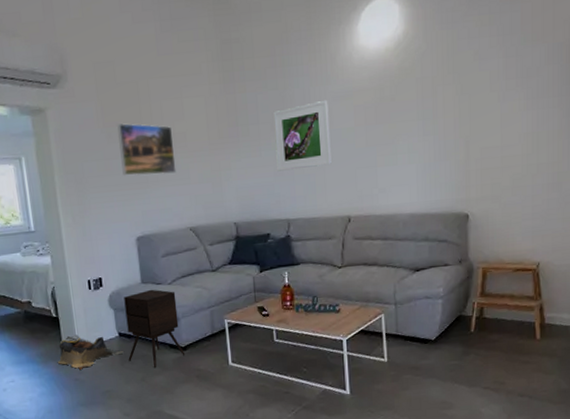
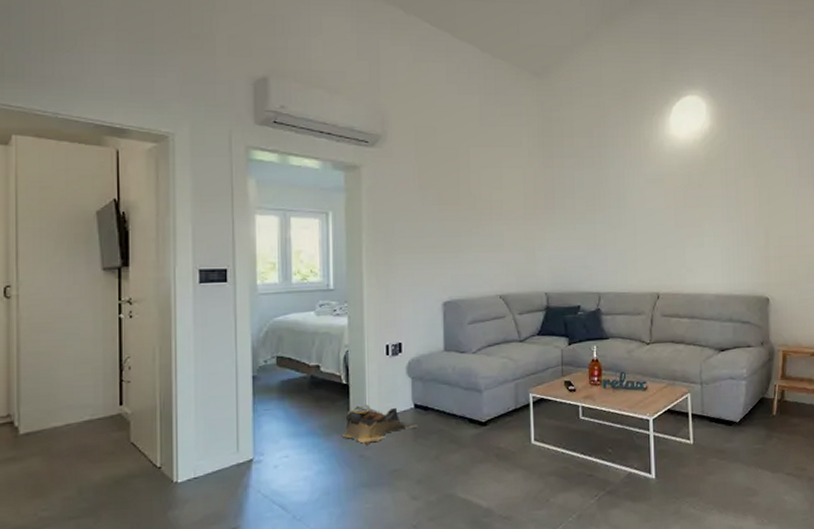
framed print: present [117,123,177,176] -> none [434,187,490,240]
side table: present [124,289,185,367] -> none [422,357,485,444]
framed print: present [273,101,332,171] -> none [589,182,643,245]

